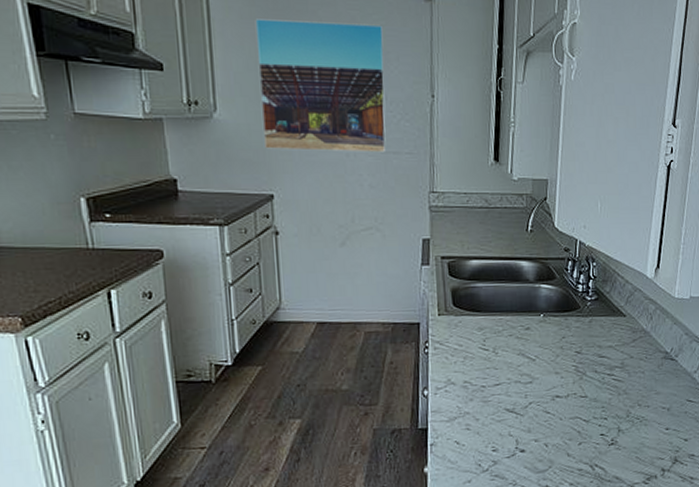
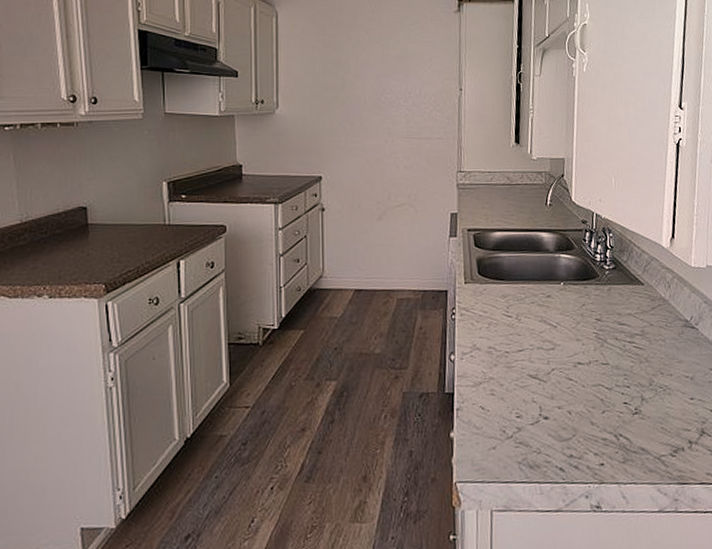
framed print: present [255,19,387,153] -> none [314,33,420,139]

